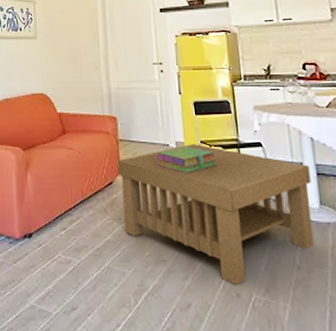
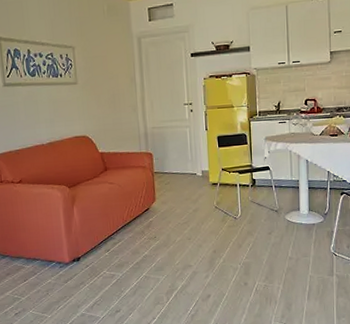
coffee table: present [117,144,314,285] -> none [152,171,304,277]
stack of books: present [156,147,217,174] -> none [185,174,235,196]

